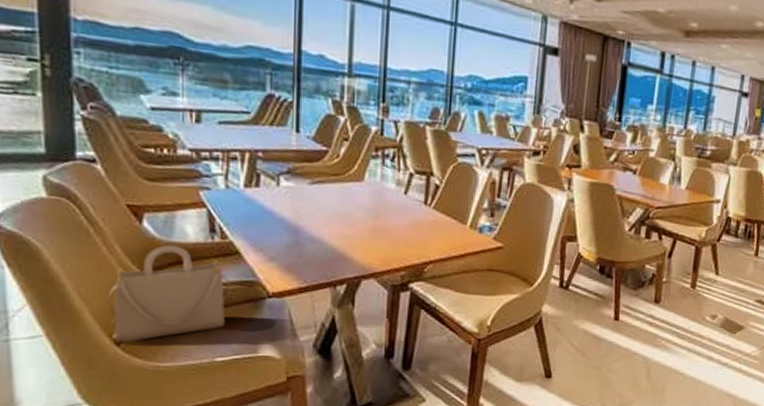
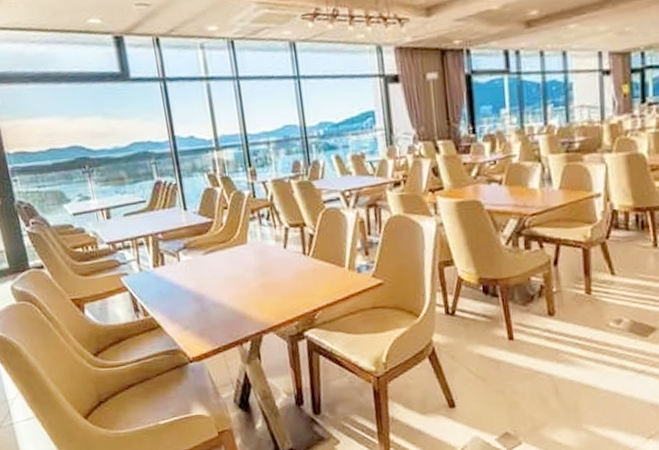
handbag: present [107,244,229,343] -> none [71,327,162,417]

